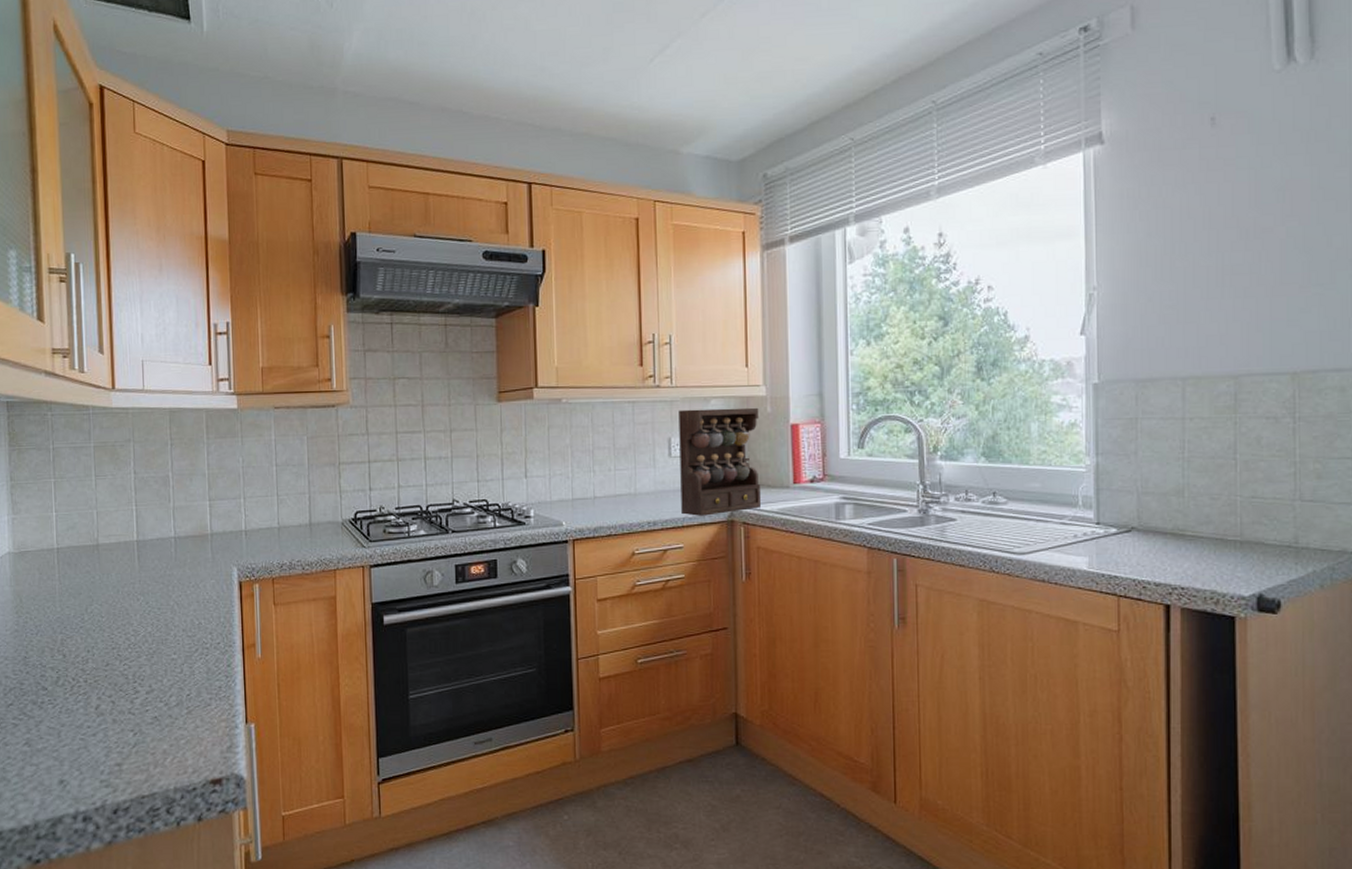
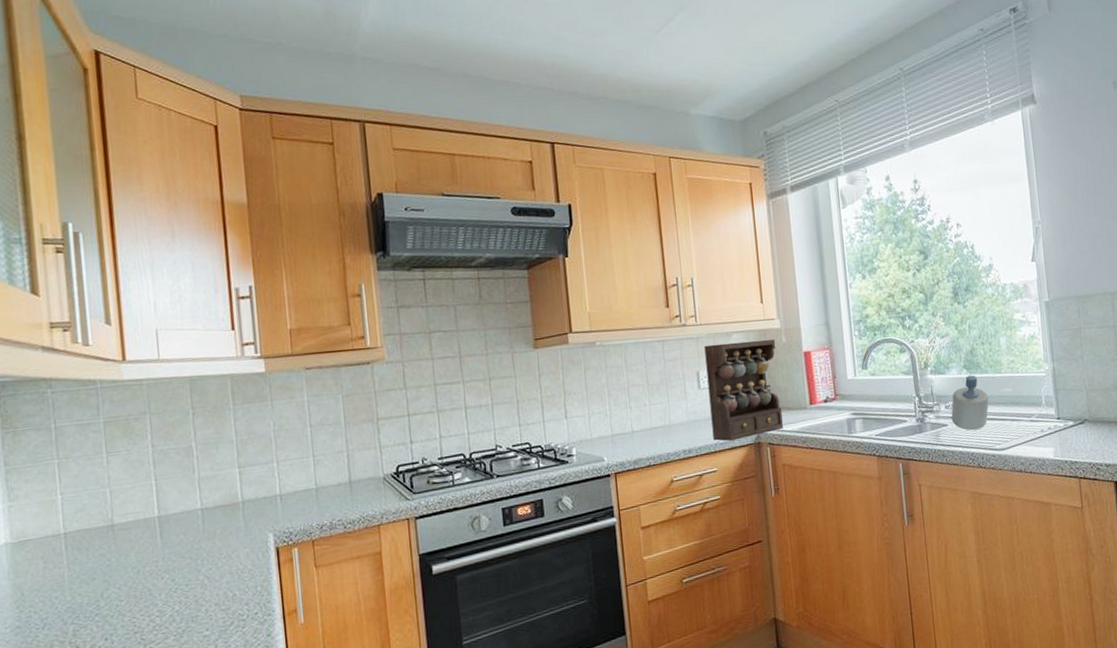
soap dispenser: none [961,464,1011,529] -> present [951,375,989,431]

